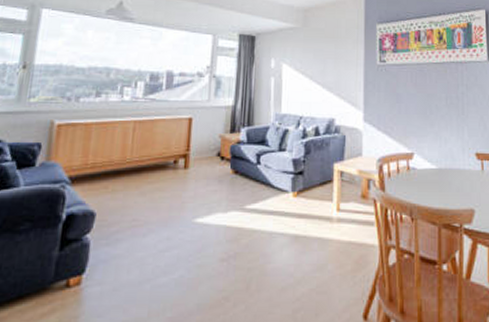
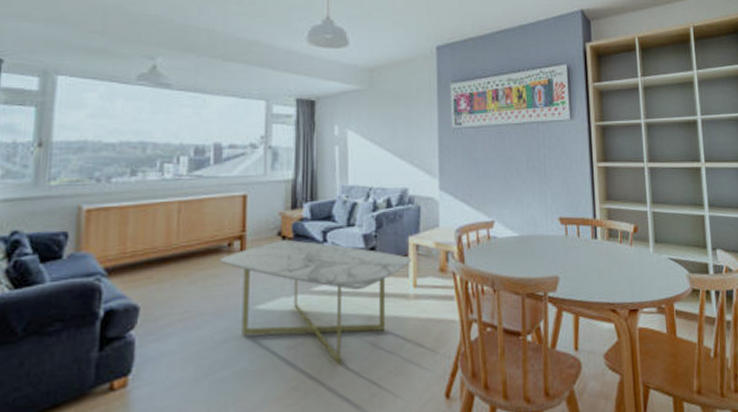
coffee table: none [166,161,336,280] -> present [220,240,412,365]

